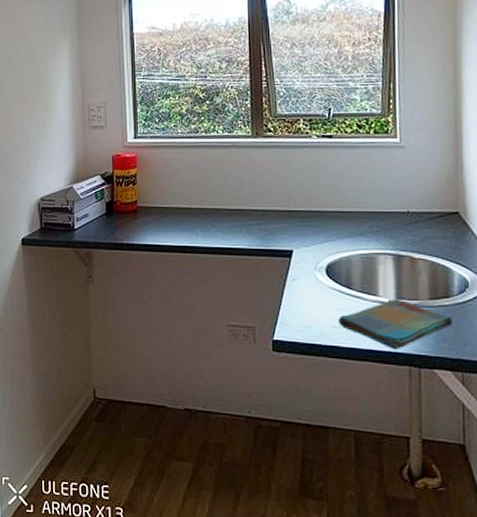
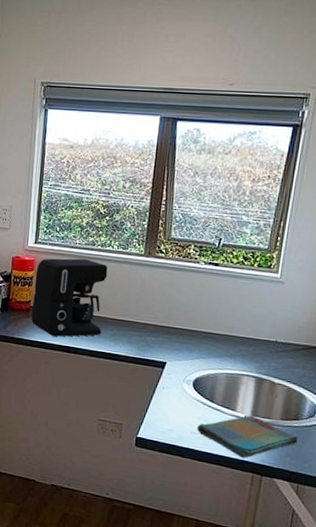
coffee maker: none [139,148,218,236] -> present [31,258,108,337]

